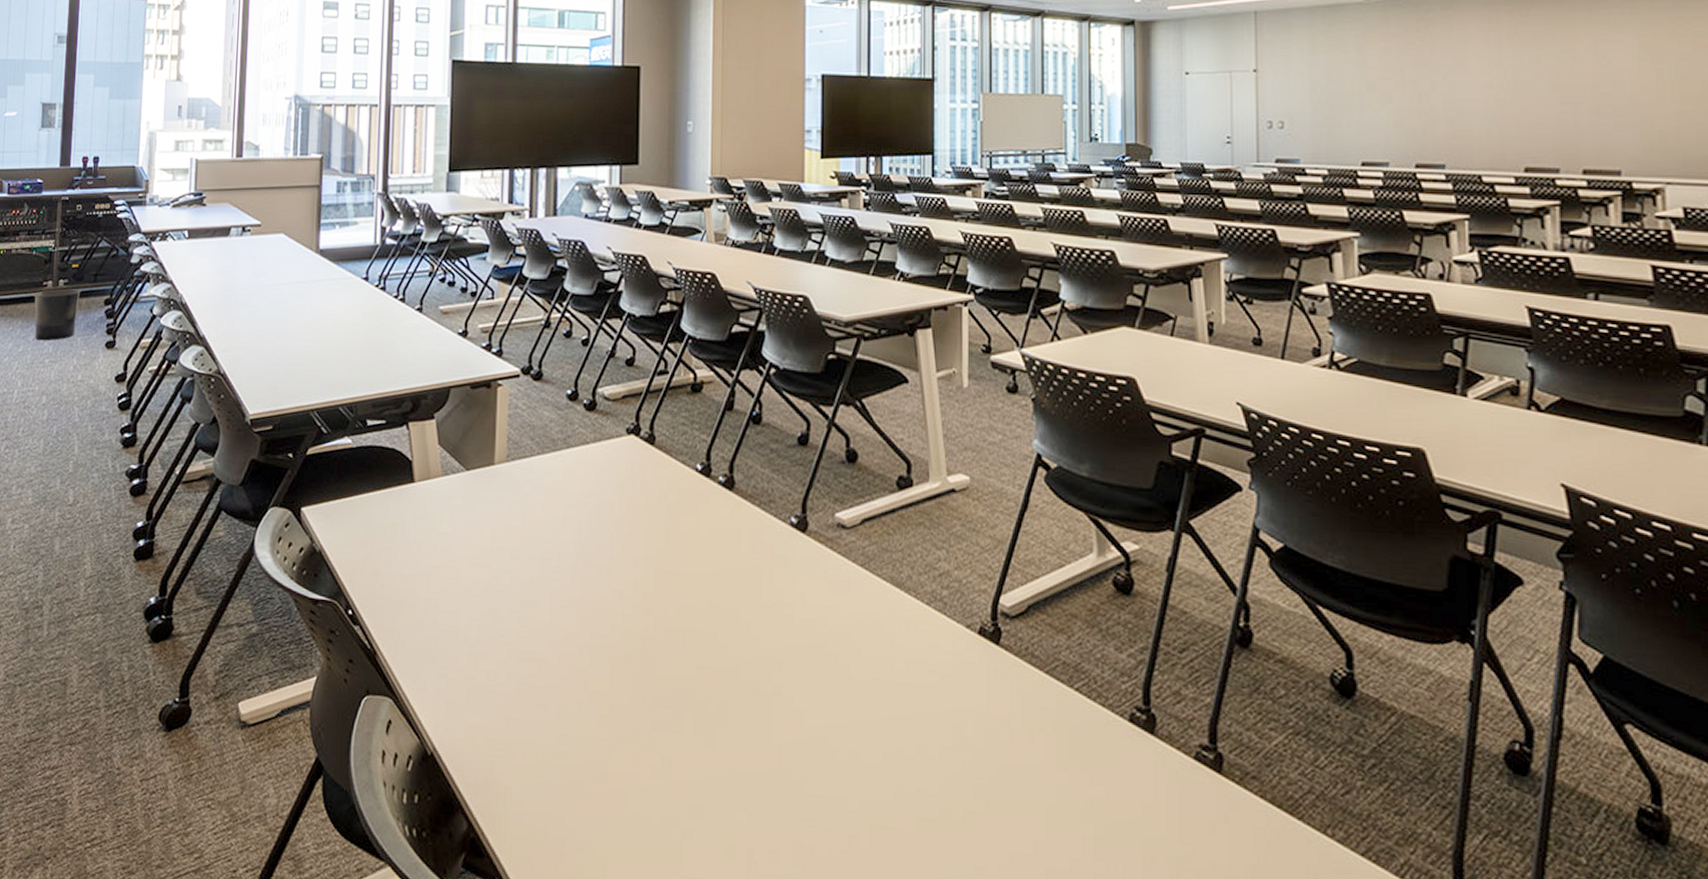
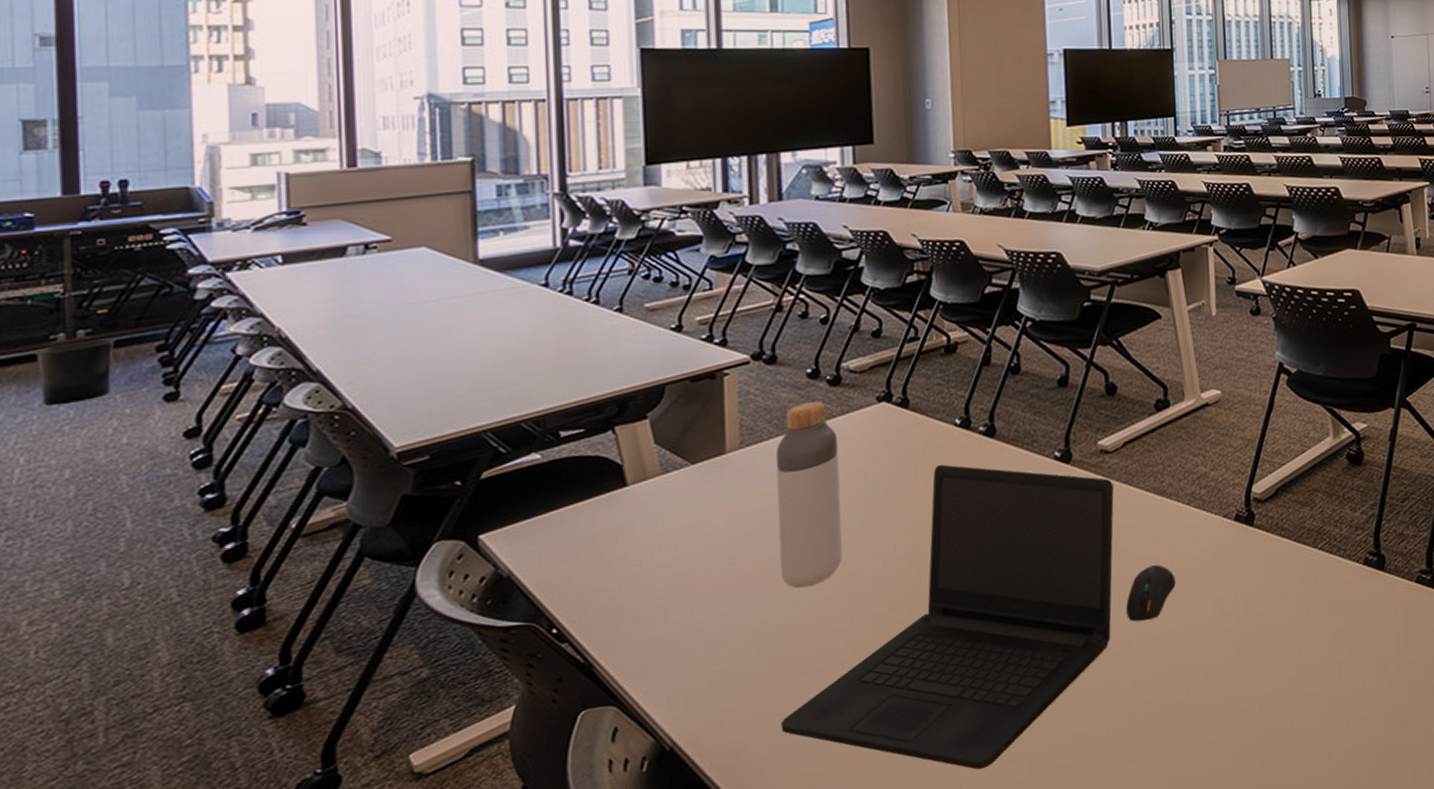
laptop: none [523,511,849,856] -> present [780,464,1114,770]
bottle: none [532,423,590,616] -> present [776,401,842,588]
computer mouse: none [856,668,910,731] -> present [1126,565,1176,622]

